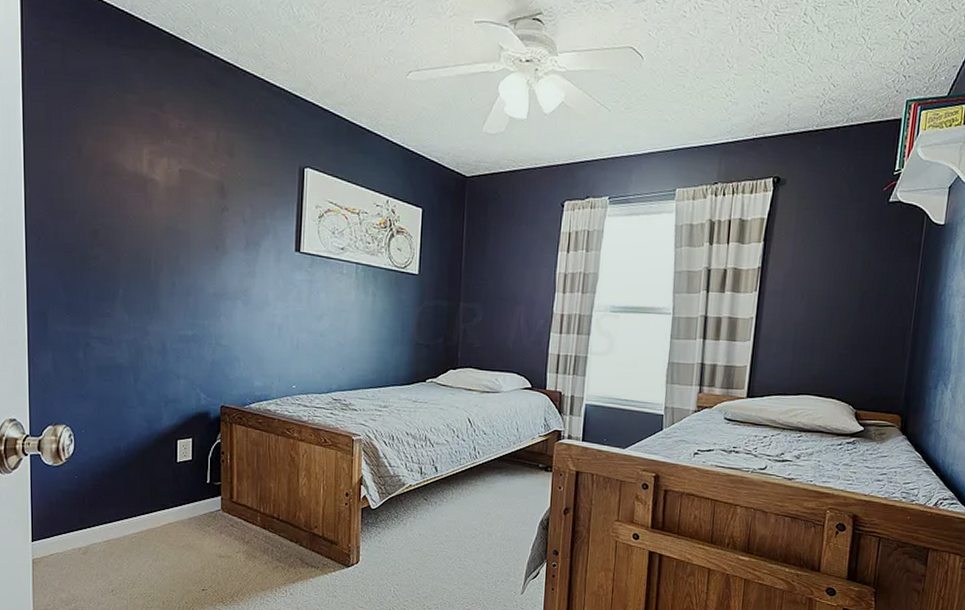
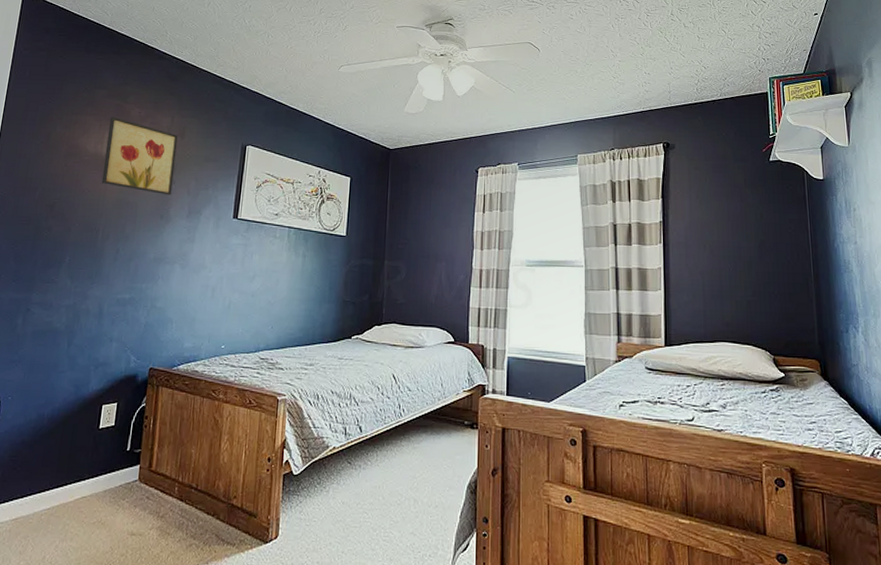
wall art: none [146,129,226,224] -> present [101,117,178,196]

